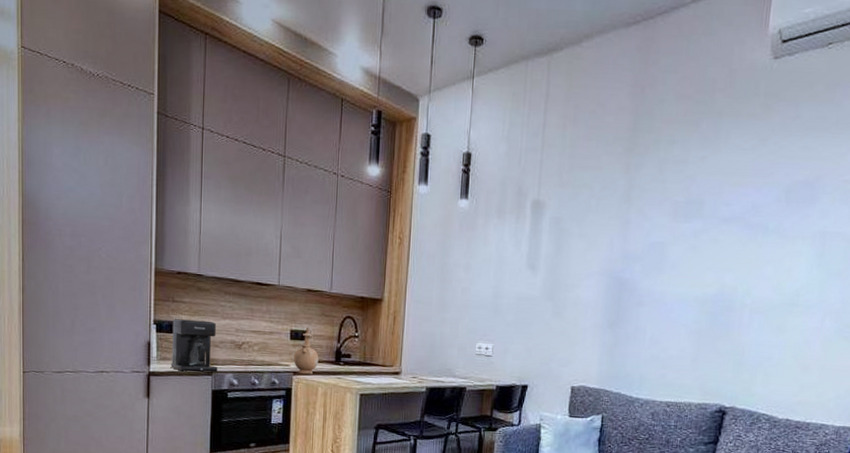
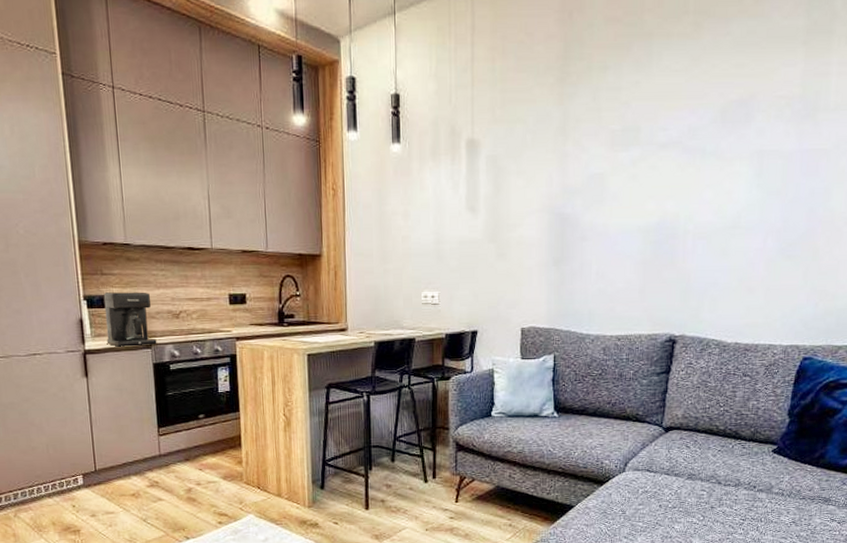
vase: present [294,327,319,375] -> none [235,290,262,339]

